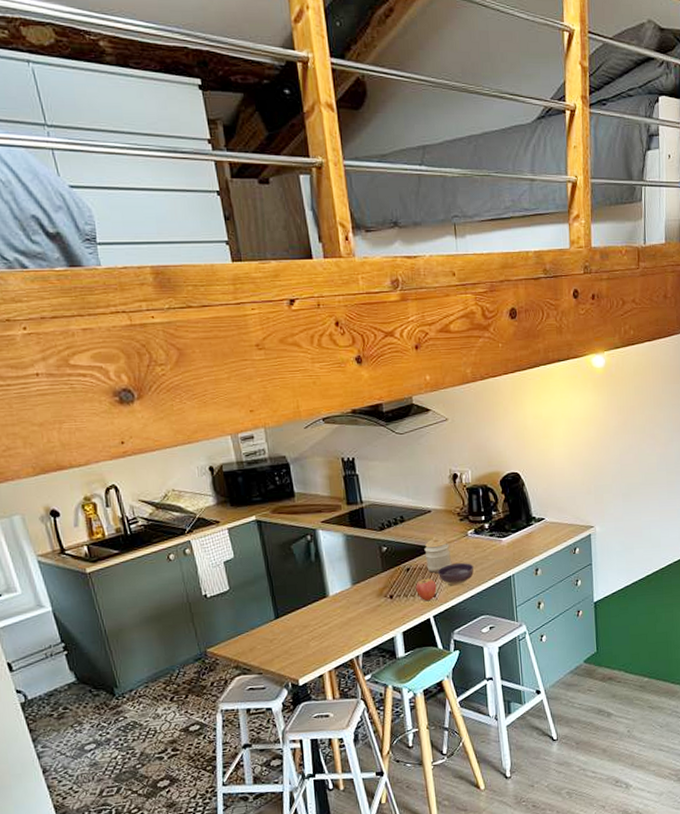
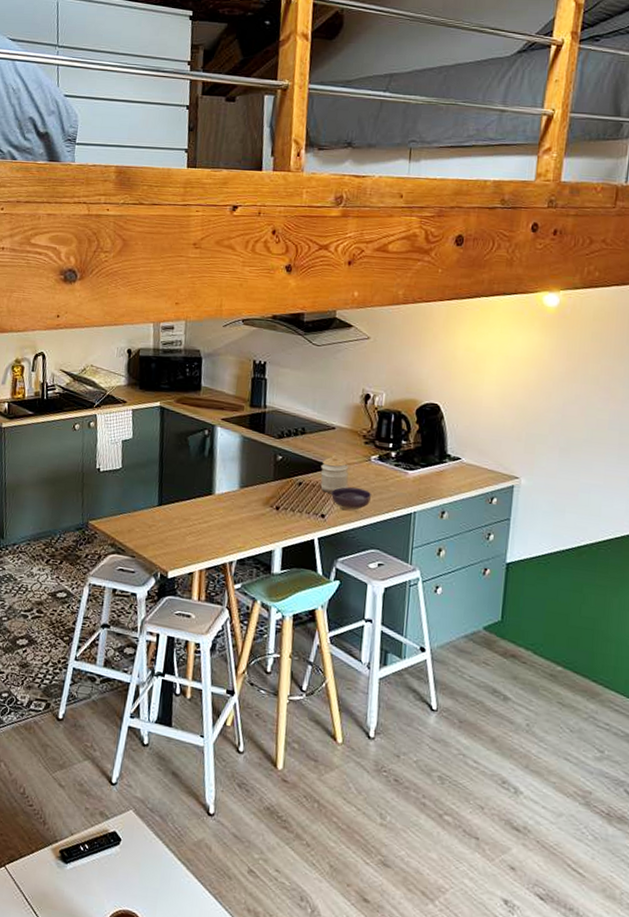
fruit: present [416,574,437,601] -> none [304,492,328,520]

